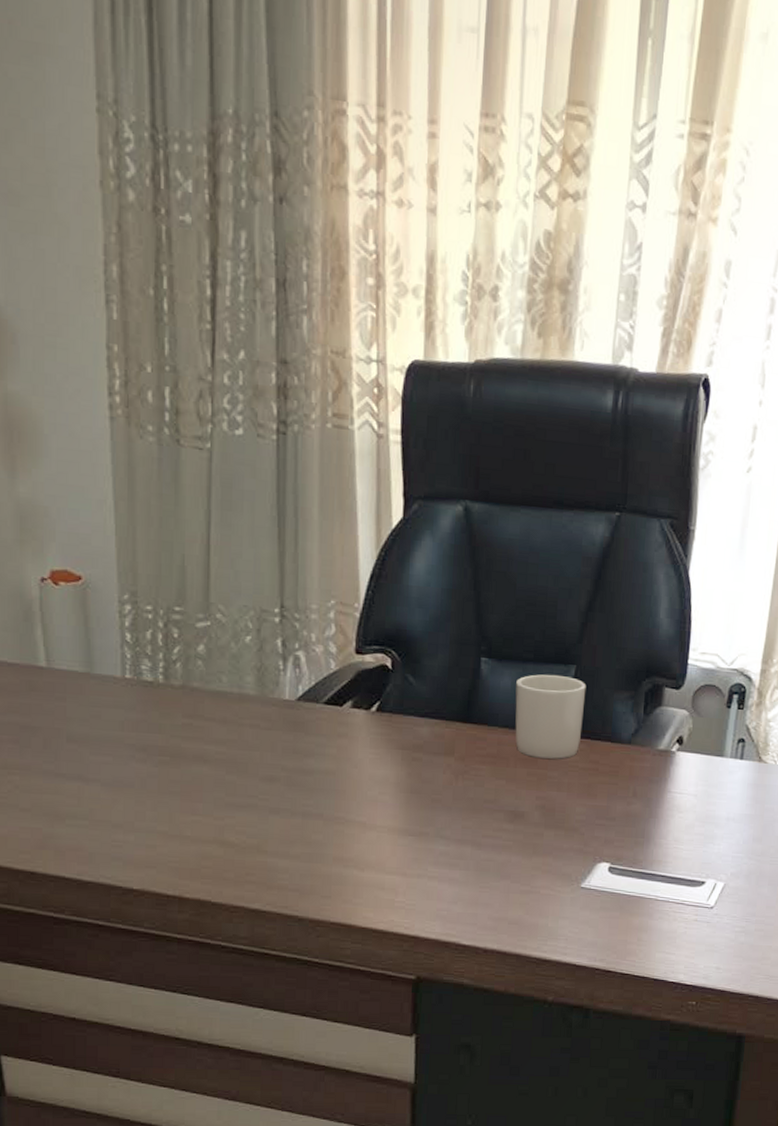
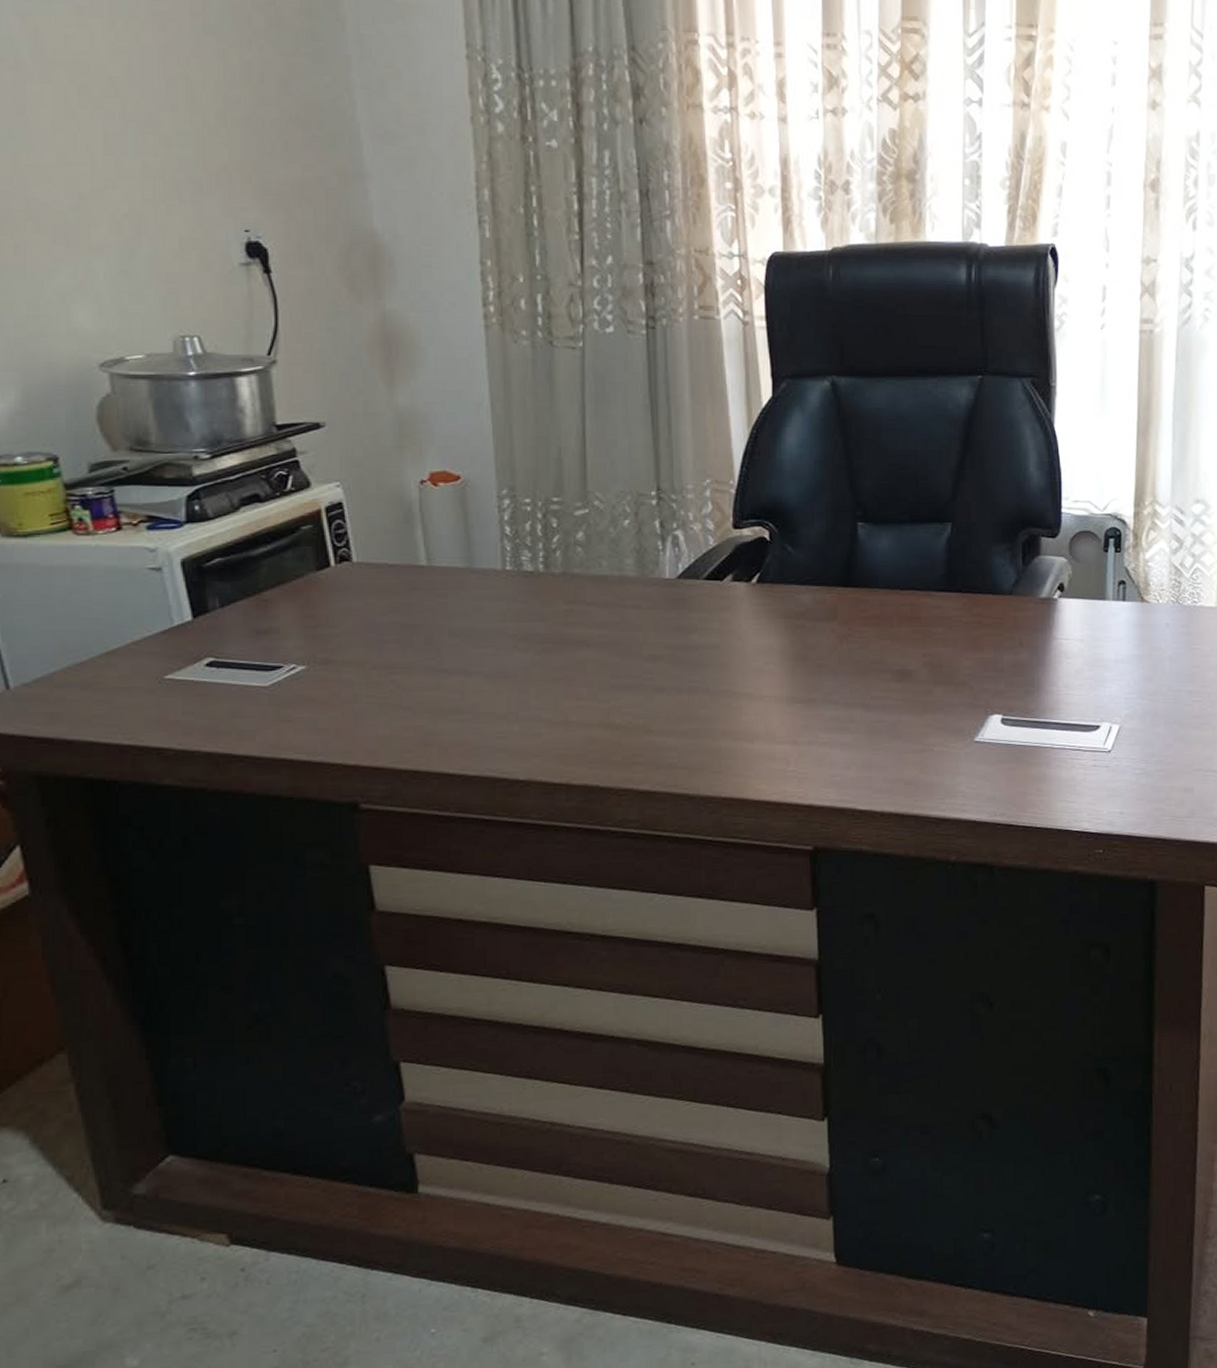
mug: present [515,674,586,760] -> none [894,533,964,617]

